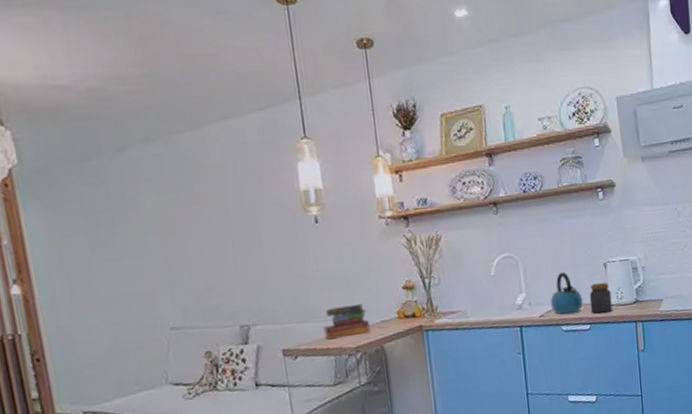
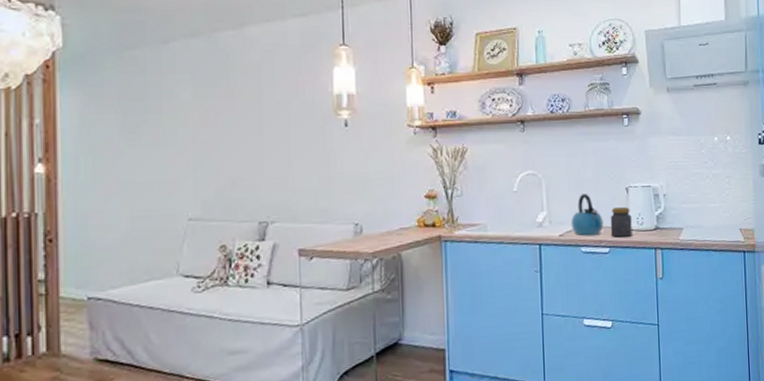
books: present [322,303,370,340] -> none [341,208,389,243]

